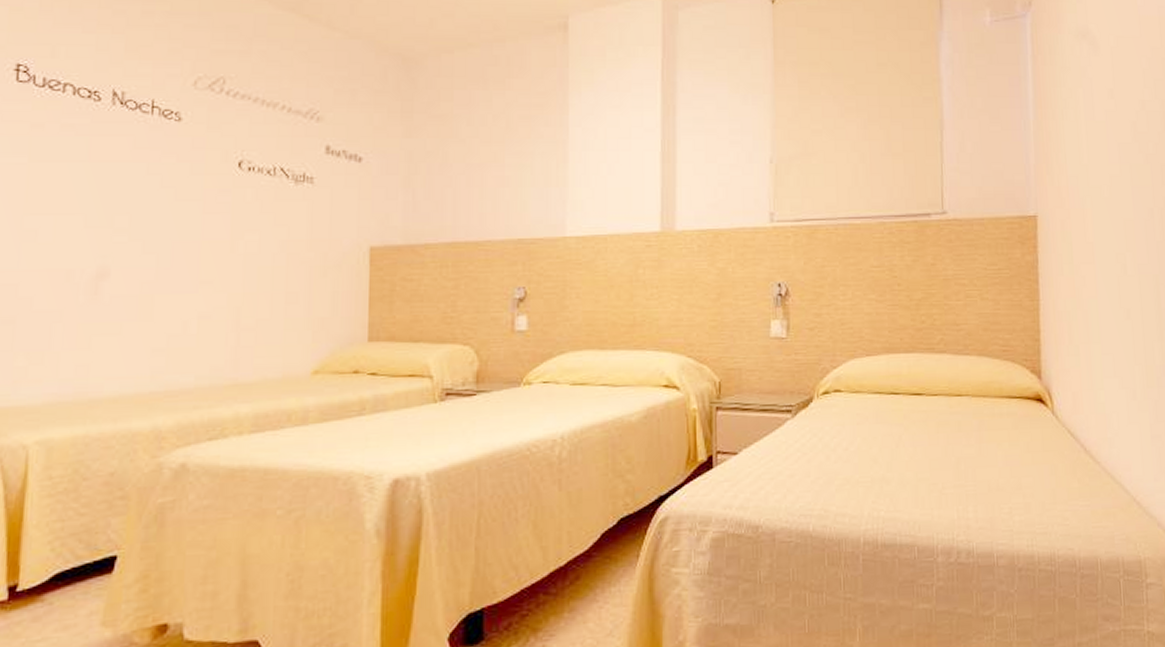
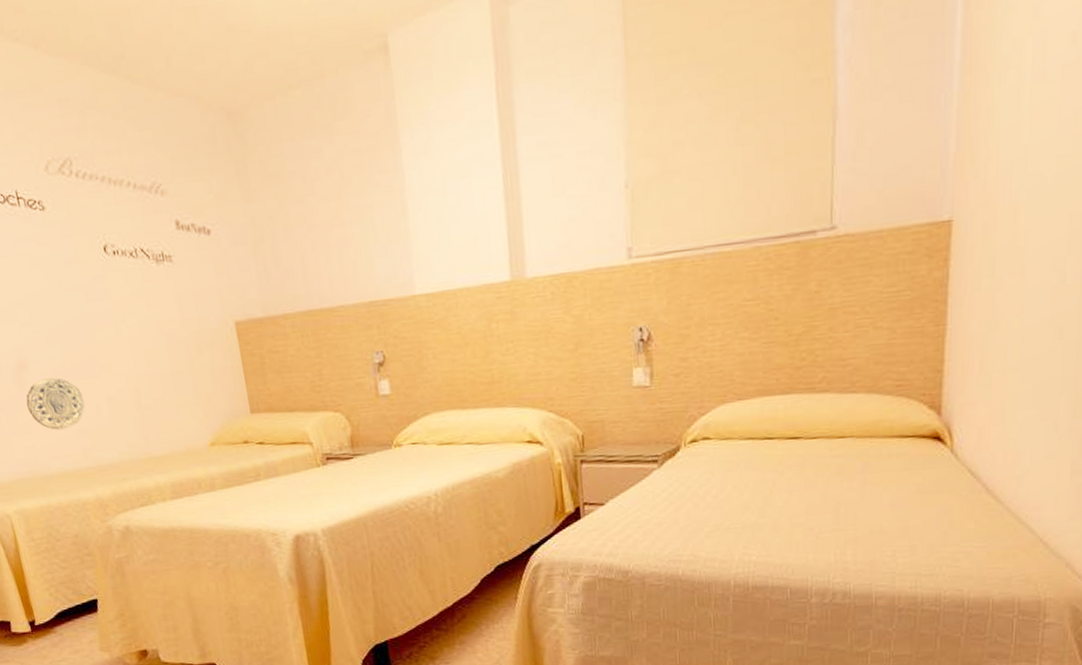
decorative plate: none [94,289,170,347] -> present [26,377,86,430]

